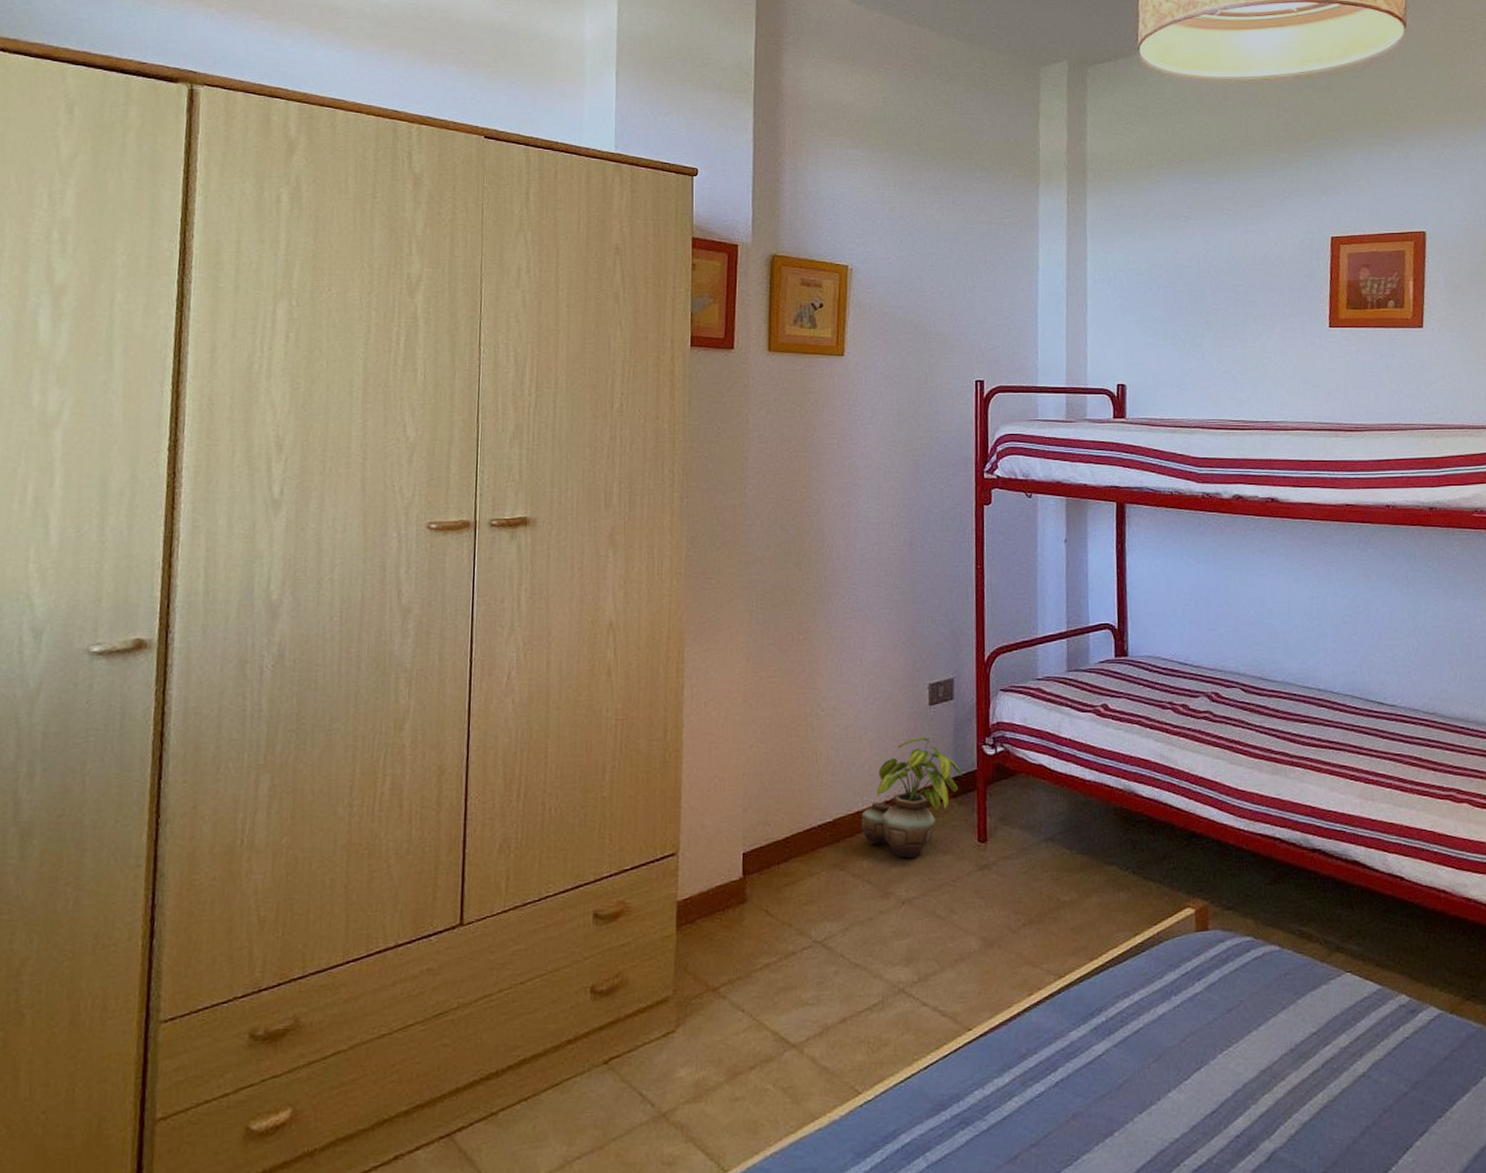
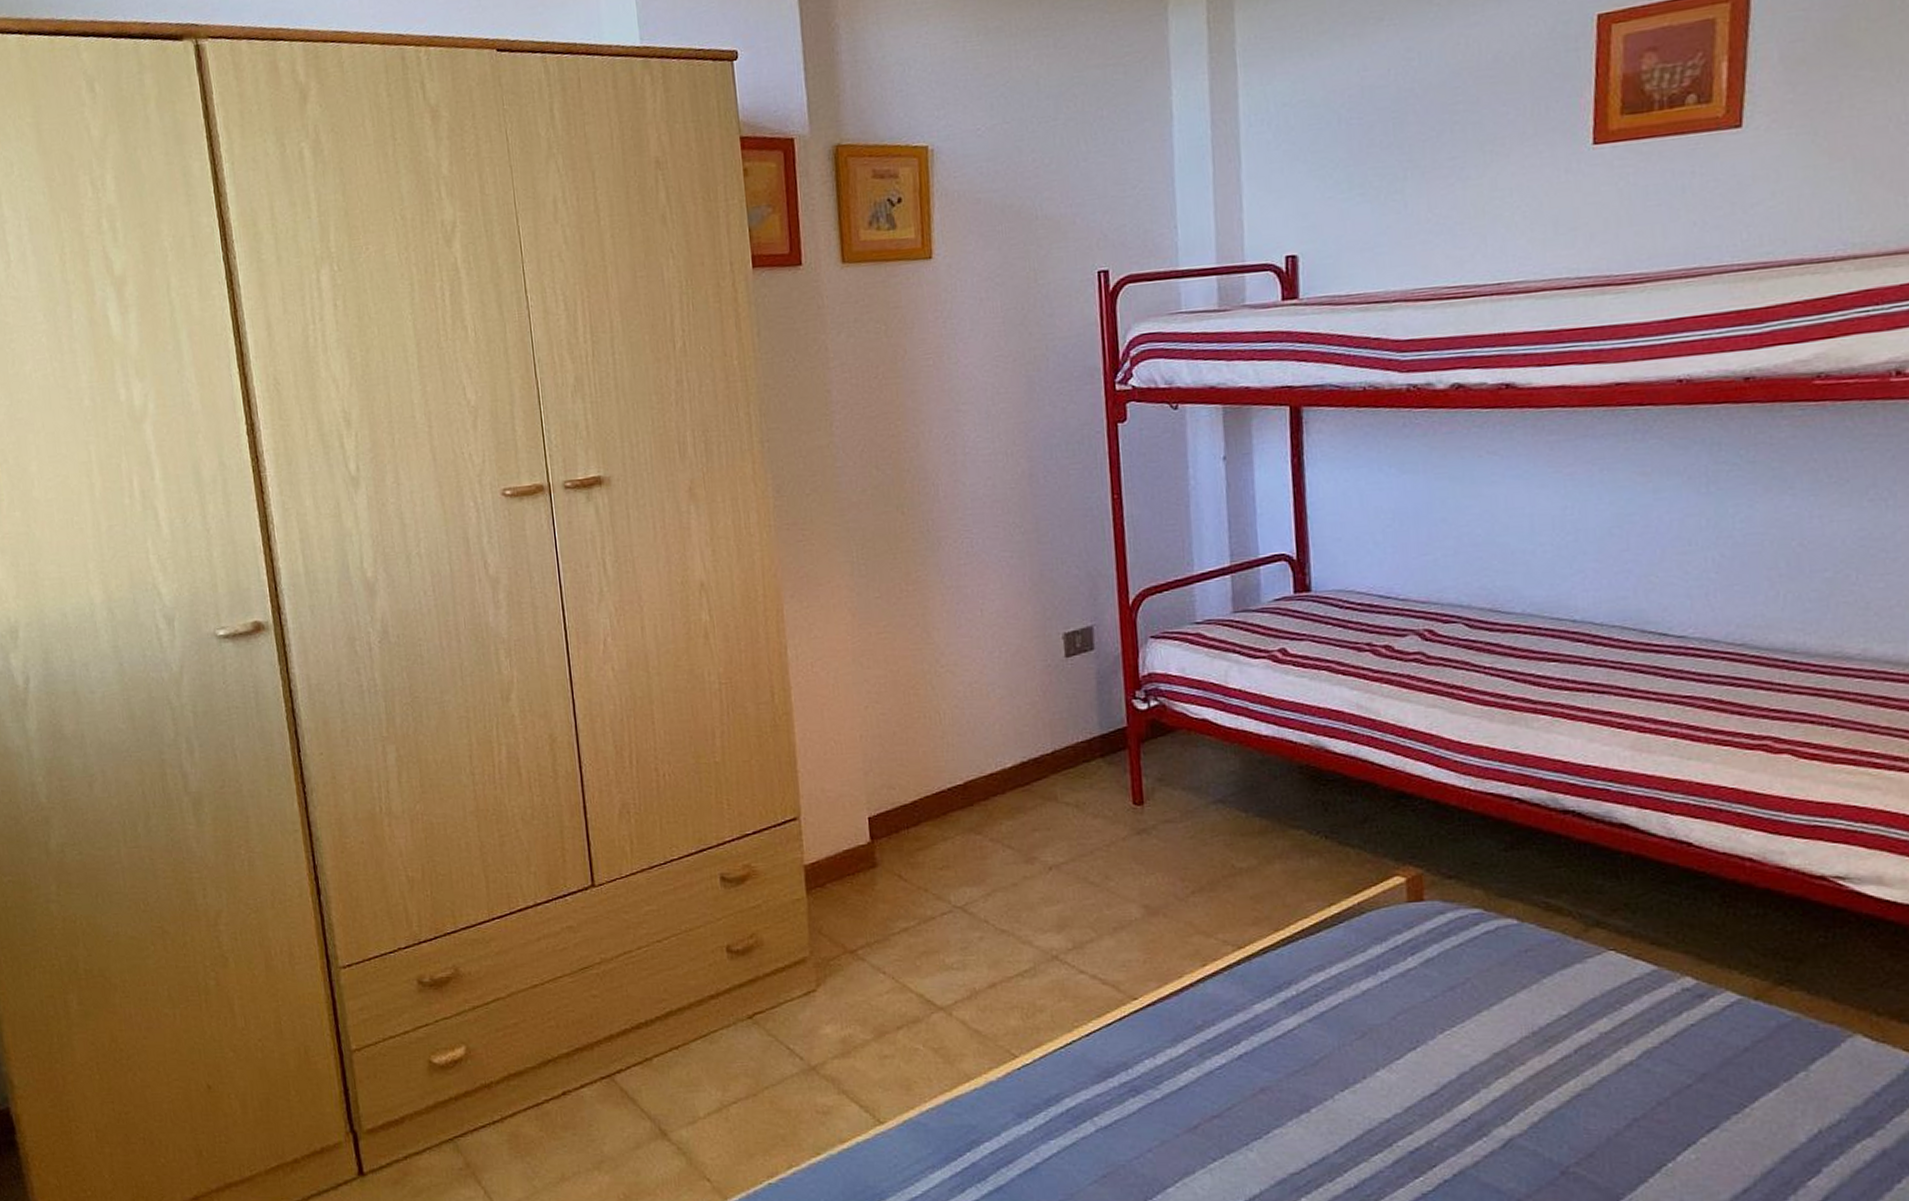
potted plant: present [860,737,962,859] -> none [995,692,1110,822]

